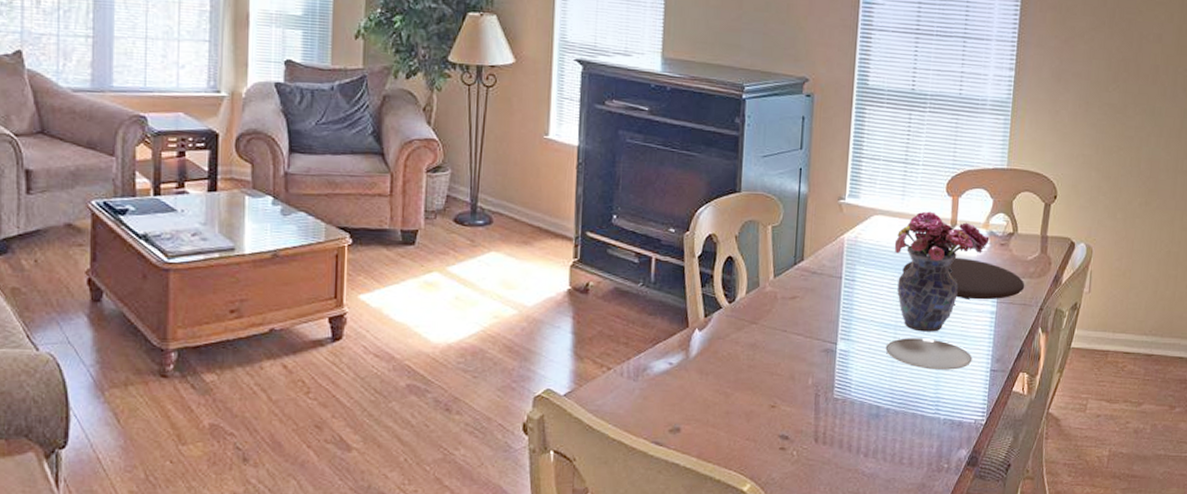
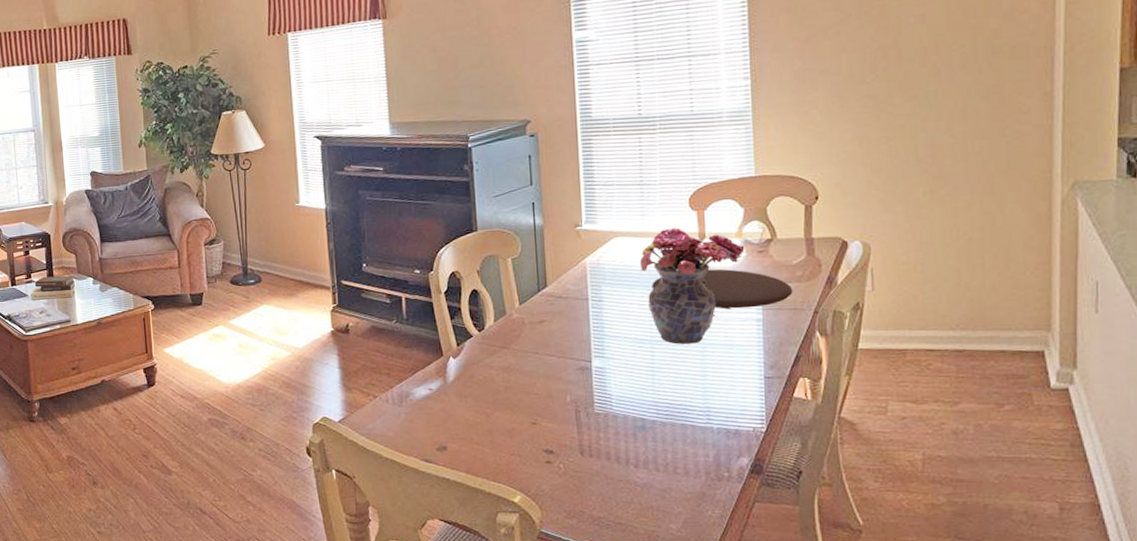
books: none [181,188,248,220] -> present [31,276,76,300]
plate: present [885,338,972,370] -> none [643,350,742,381]

